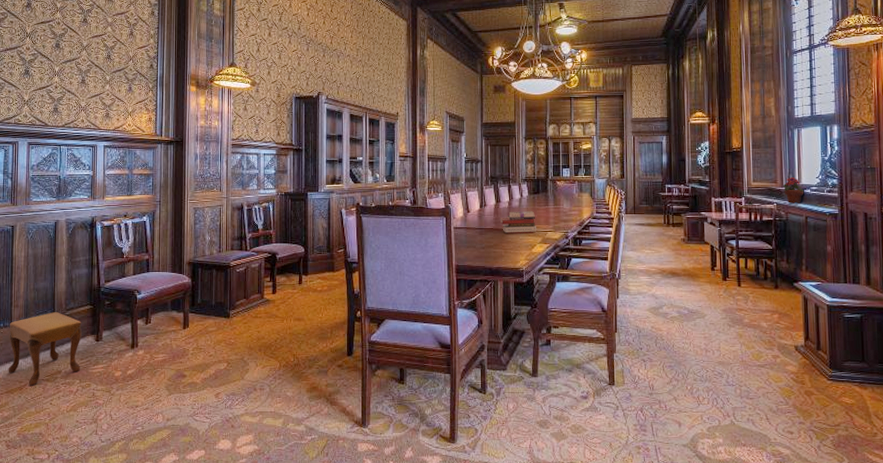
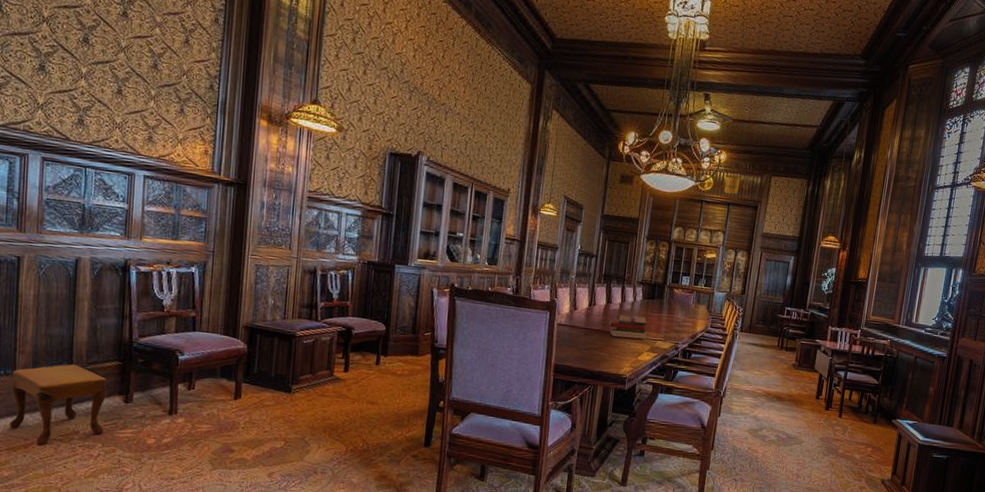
potted flower: present [782,176,804,205] -> none [899,315,919,344]

